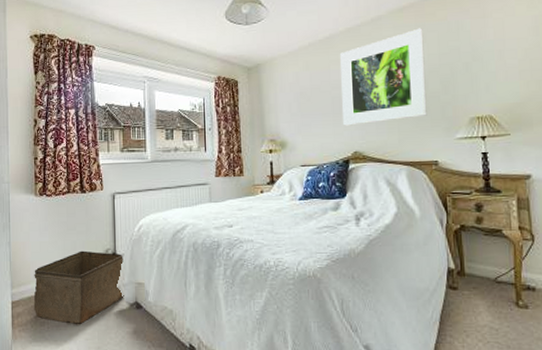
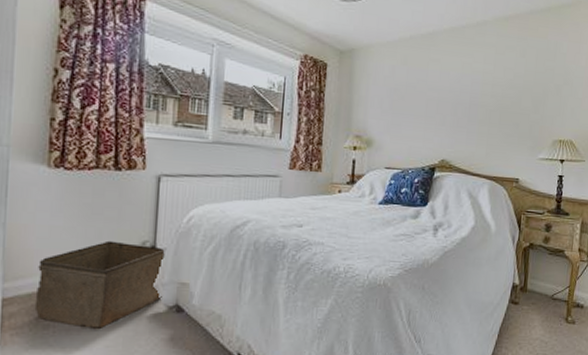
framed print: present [340,28,427,126] -> none [434,41,525,133]

